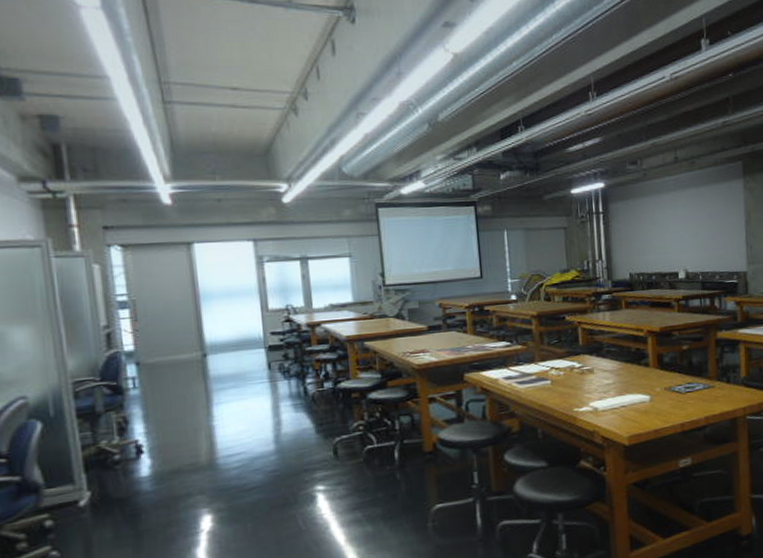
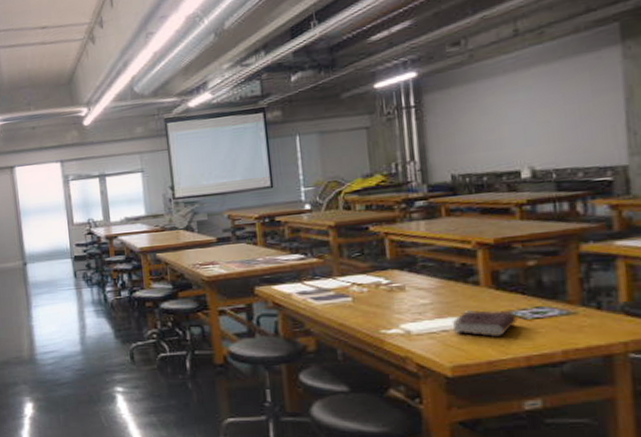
book: none [629,386,675,409] -> present [451,310,518,337]

